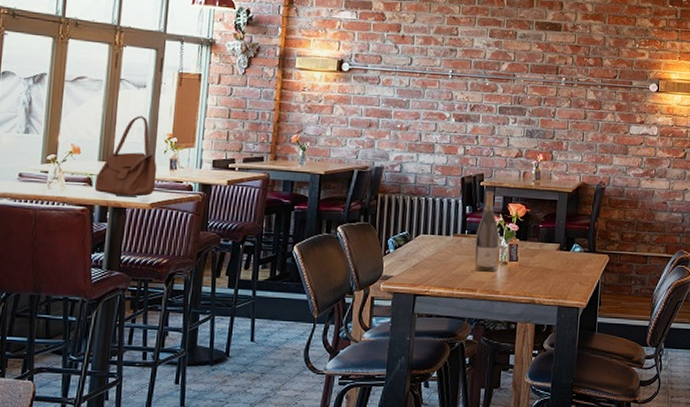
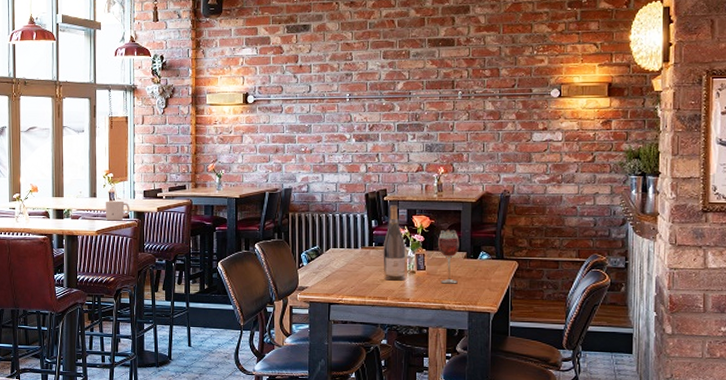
handbag: present [94,116,157,197] -> none [51,156,99,226]
mug: none [163,169,195,194] -> present [105,201,130,221]
wineglass: none [532,219,554,277] -> present [438,229,459,284]

